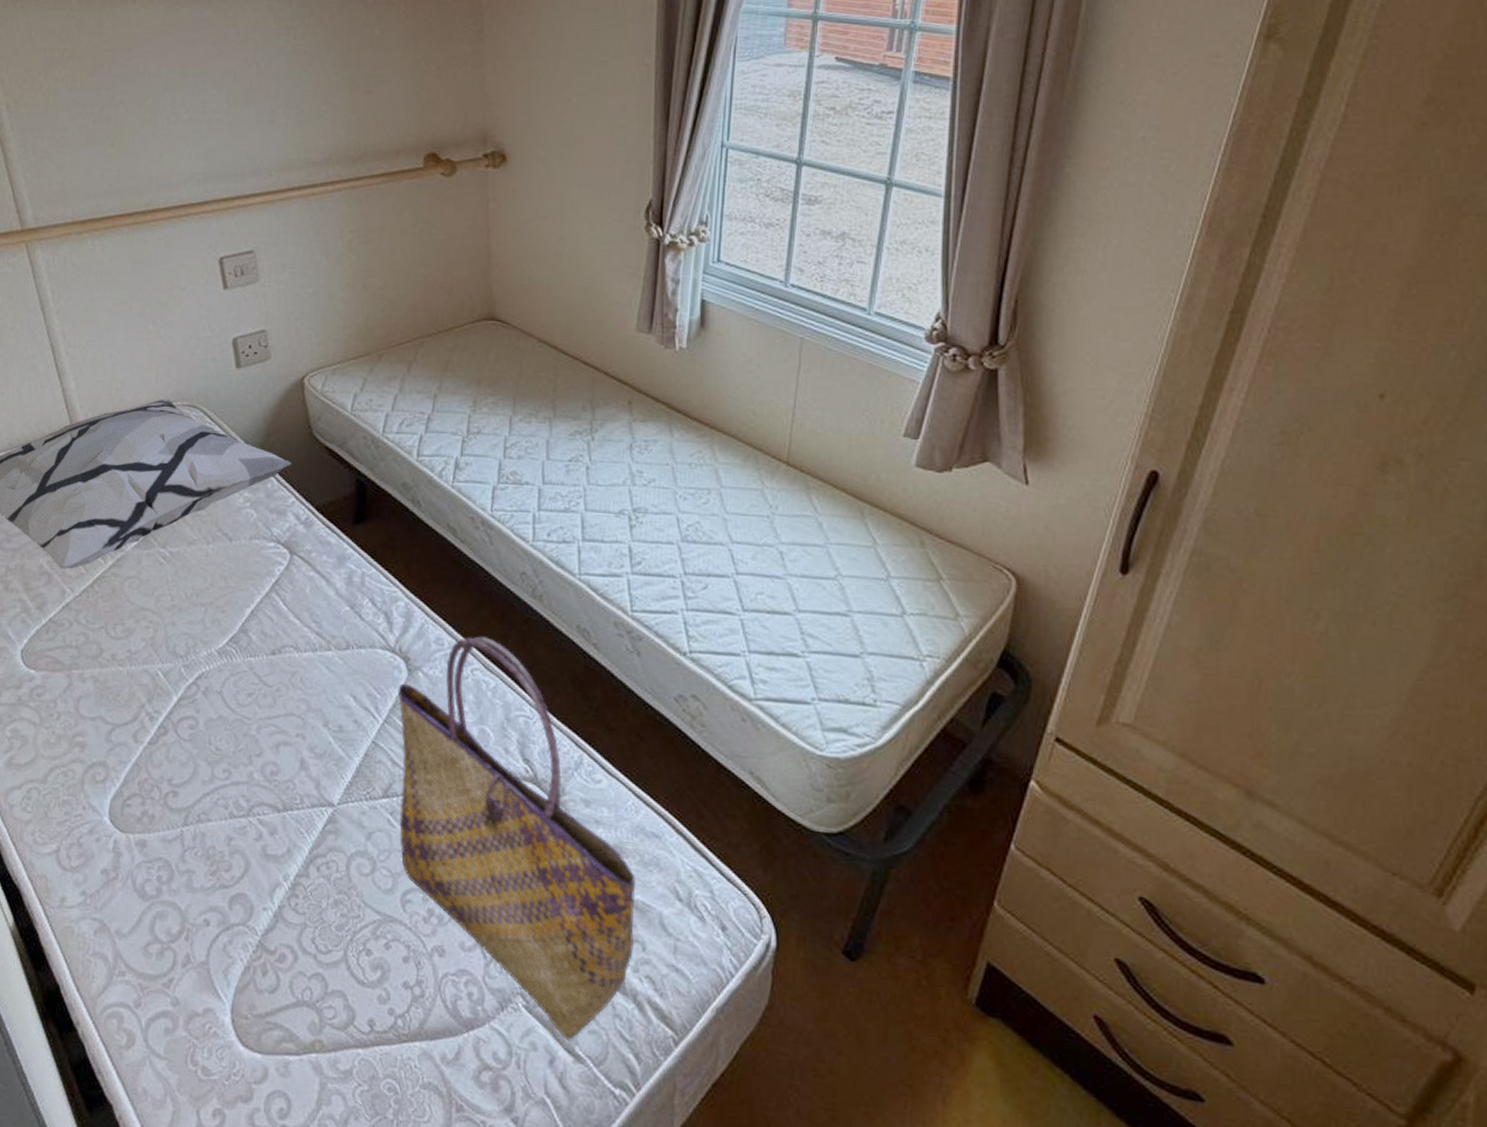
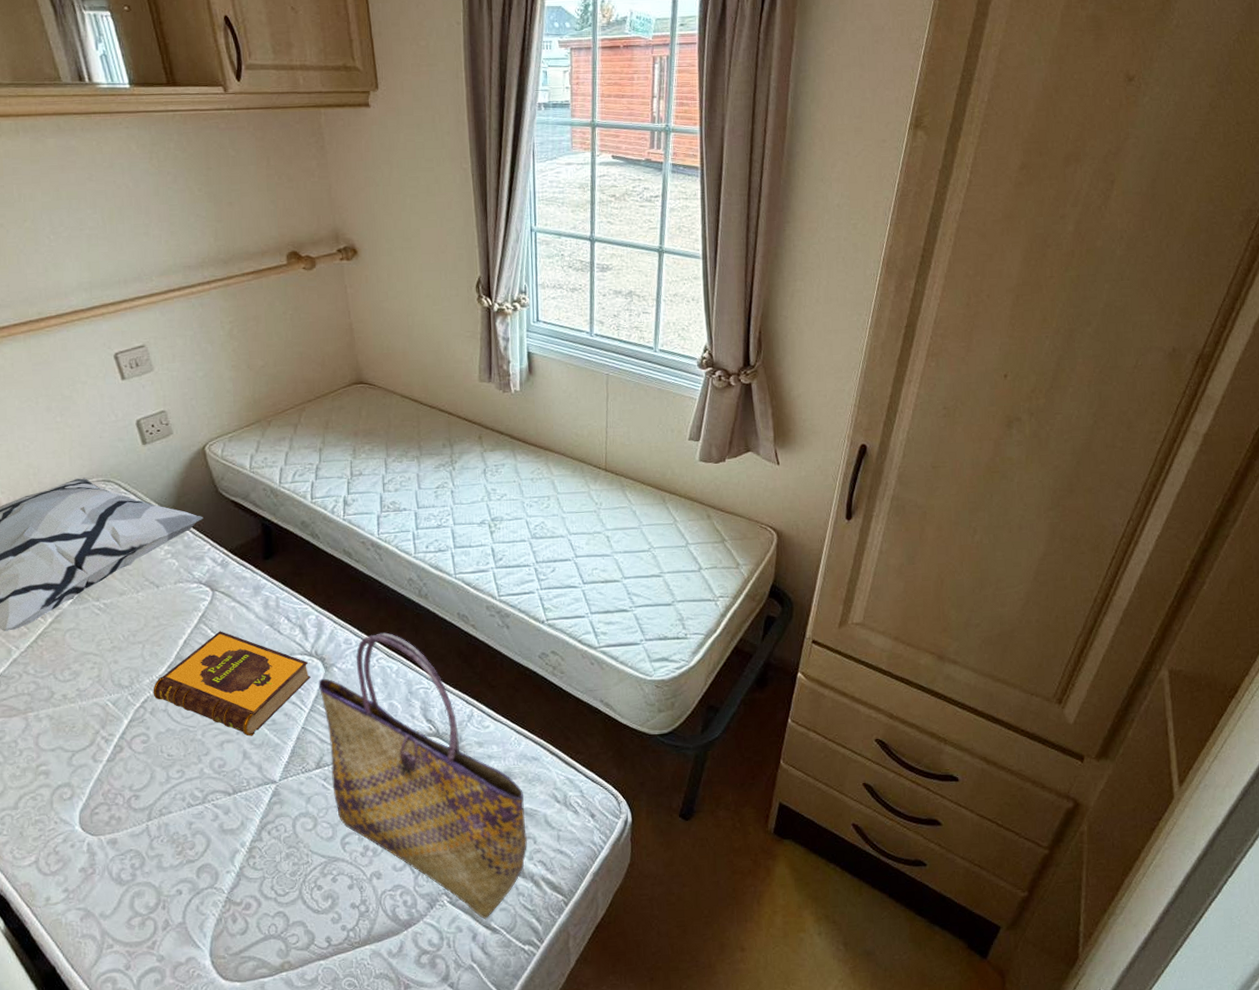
hardback book: none [209,604,391,742] -> present [153,631,311,737]

